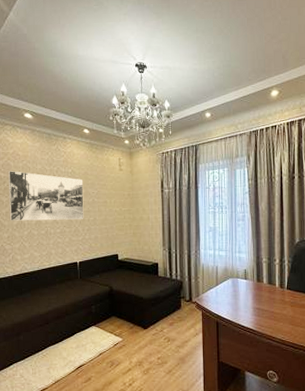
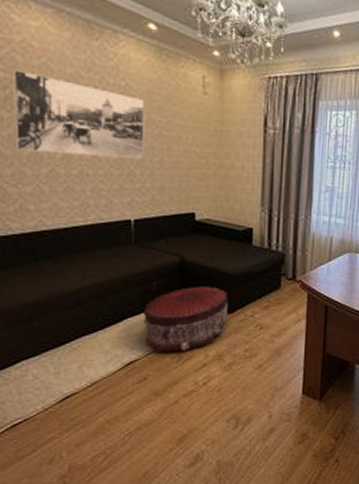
pouf: none [86,308,144,359] -> present [142,286,228,352]

